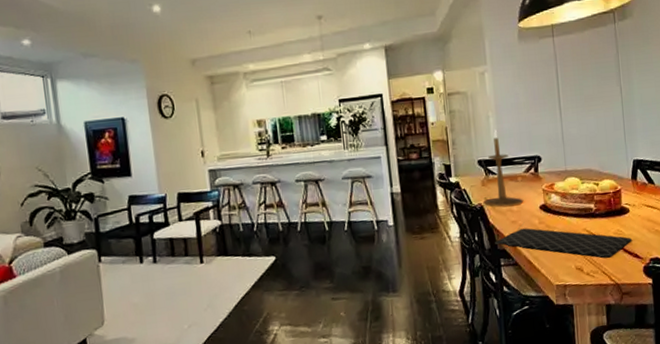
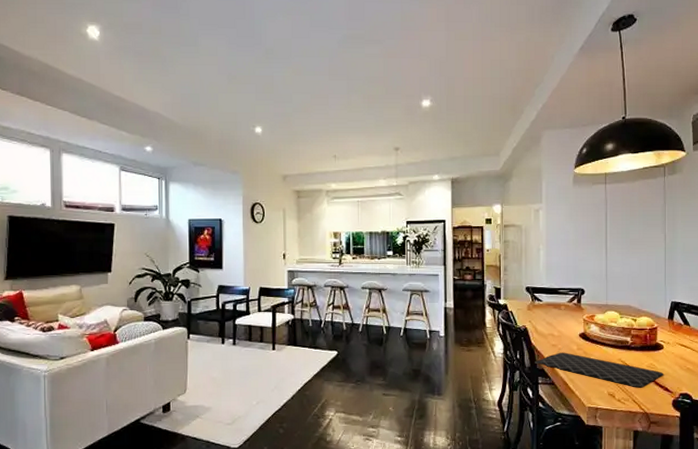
candlestick: present [483,130,524,208] -> none [527,261,565,332]

